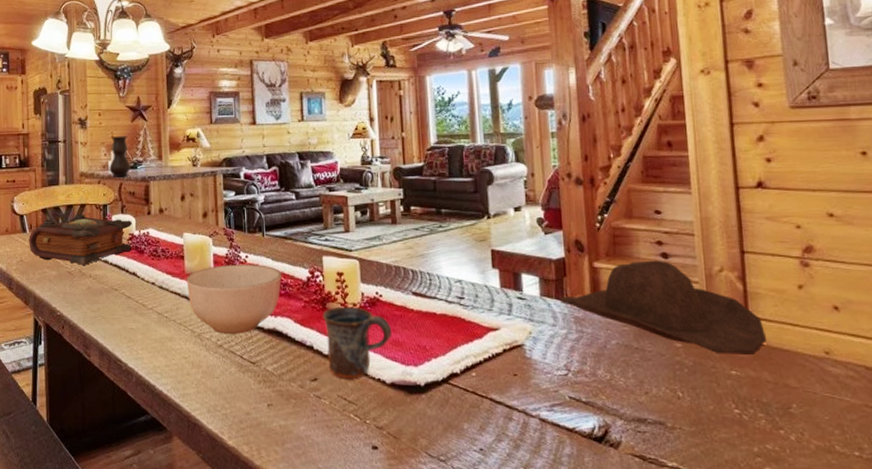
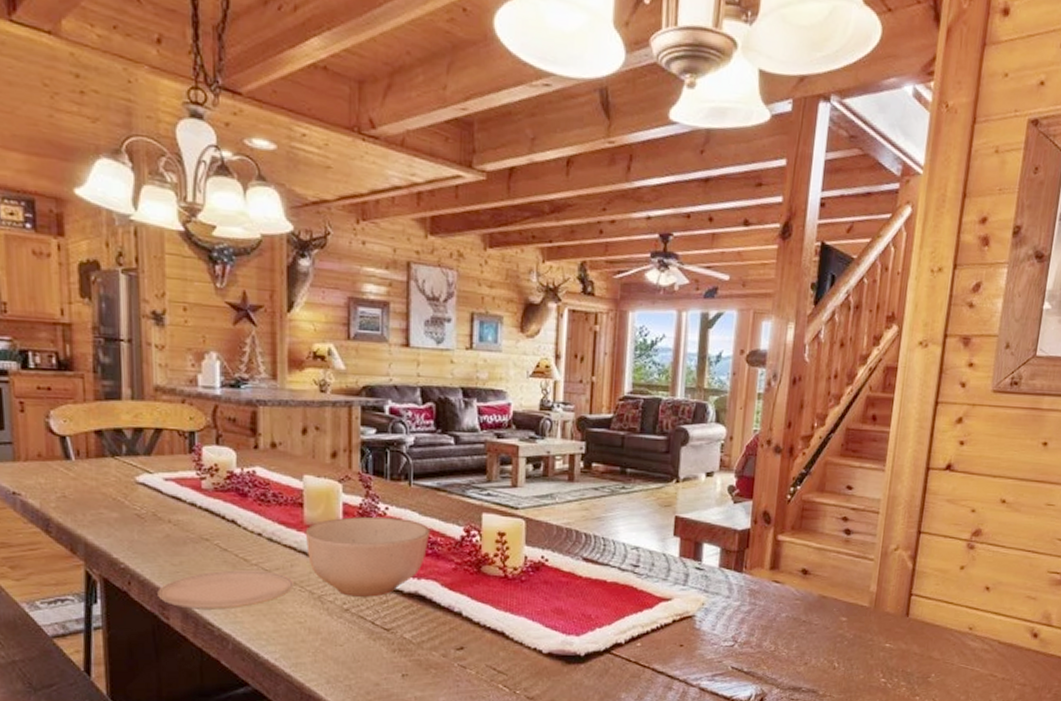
book: present [29,214,132,266] -> none [75,440,231,508]
plate: none [82,313,179,348] -> present [157,569,294,610]
vase: present [109,136,131,178] -> none [199,341,232,398]
mug: present [322,306,393,378] -> none [475,570,556,648]
hat: present [560,260,767,353] -> none [739,536,923,628]

